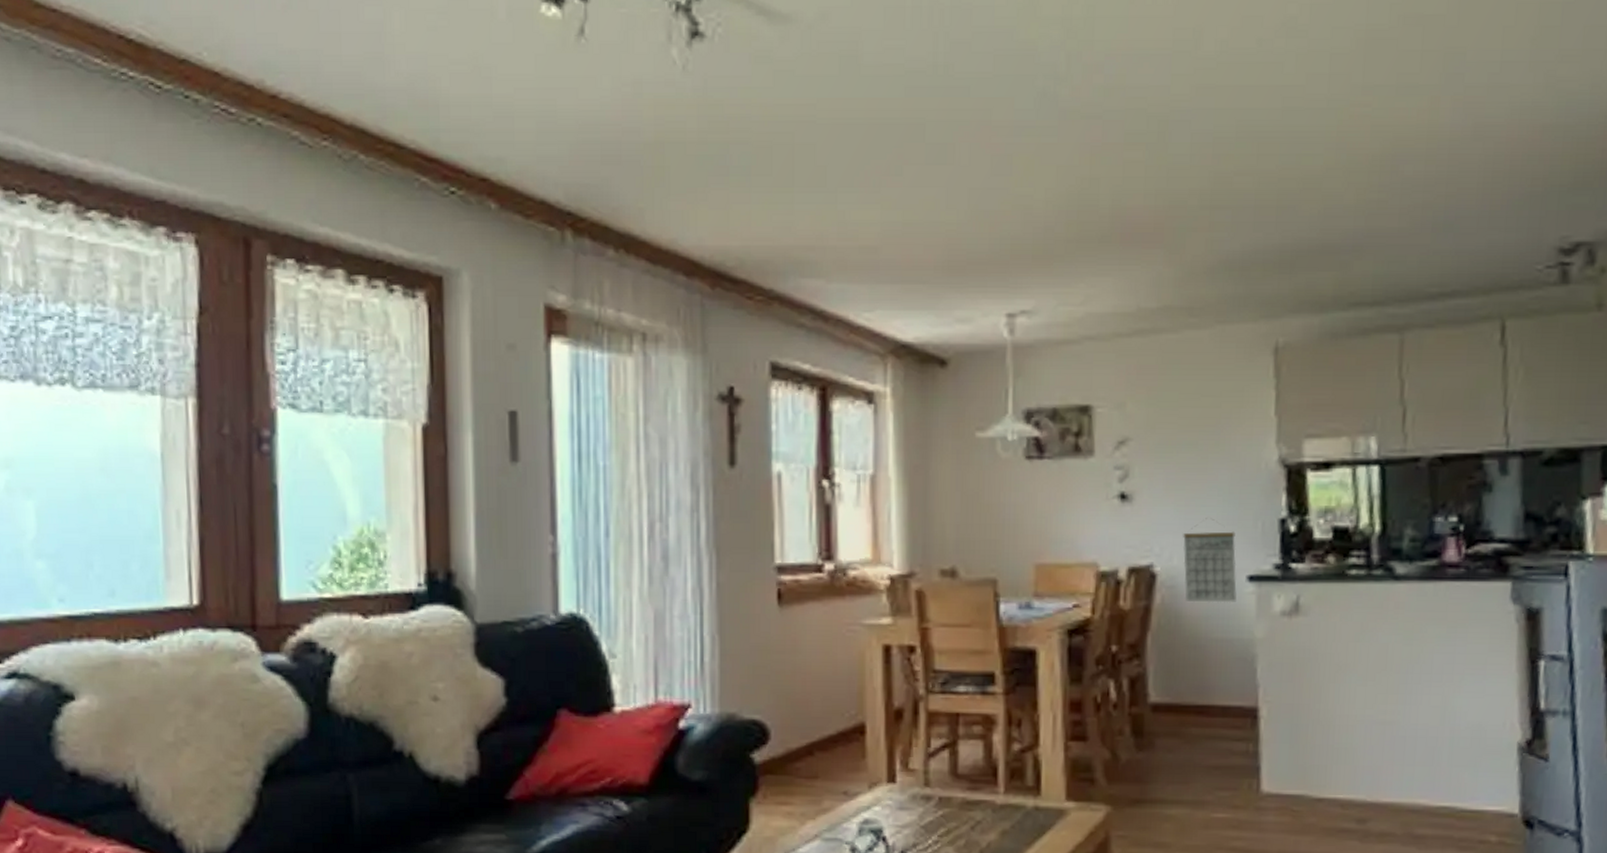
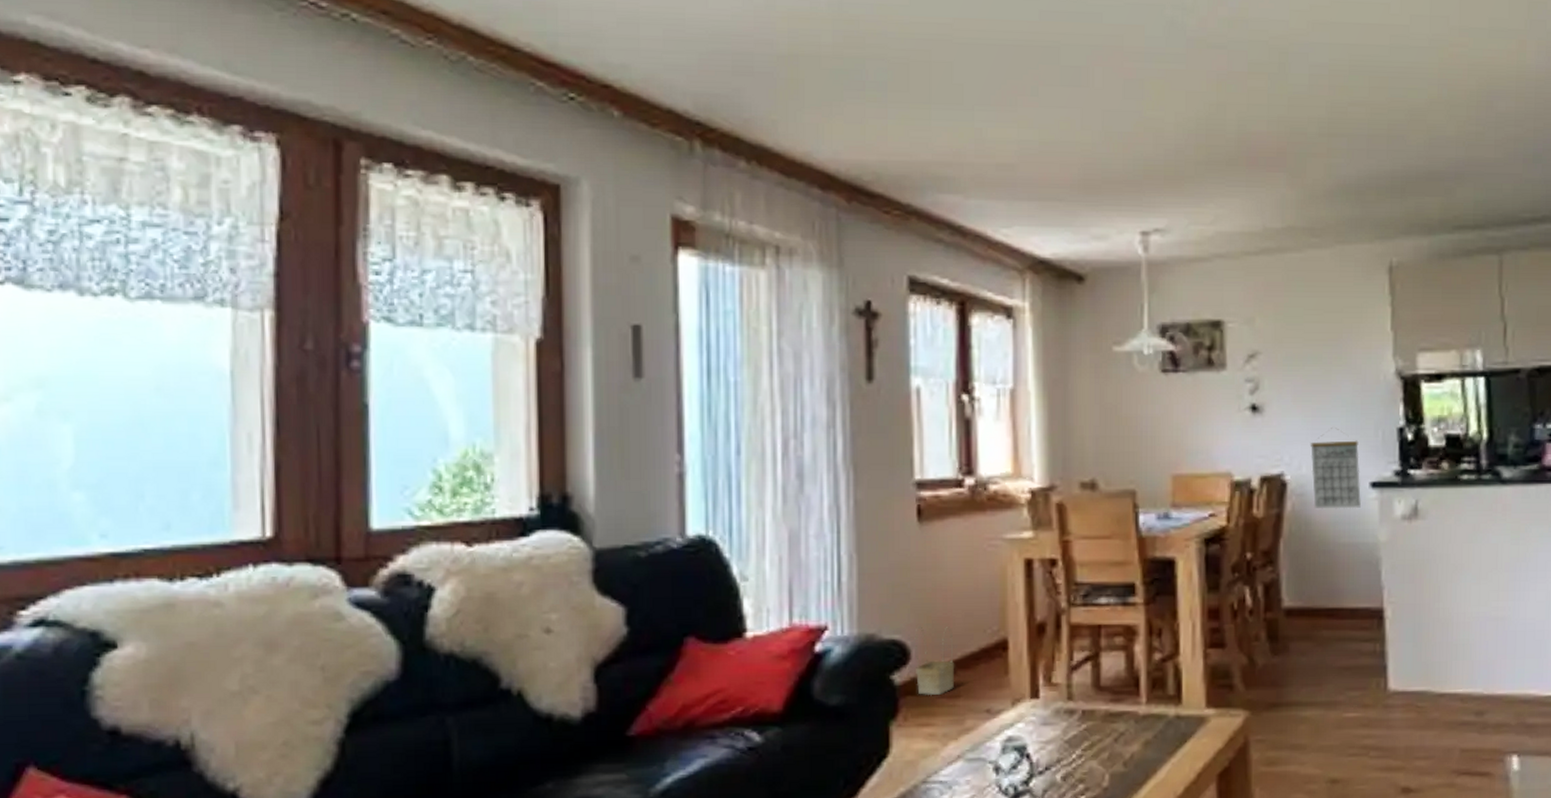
basket: none [774,707,813,776] -> present [914,626,955,696]

